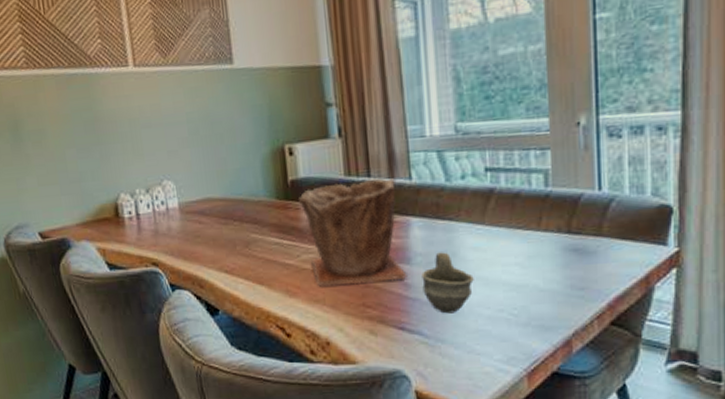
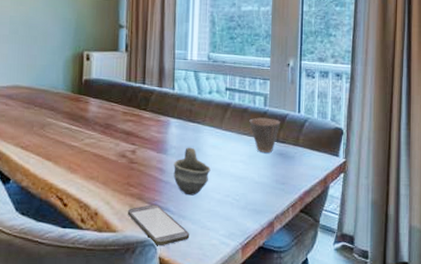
plant pot: present [297,178,407,287] -> none [88,86,164,167]
smartphone: none [367,328,454,378] -> present [127,204,190,246]
cup: none [524,202,572,250] -> present [249,117,281,153]

